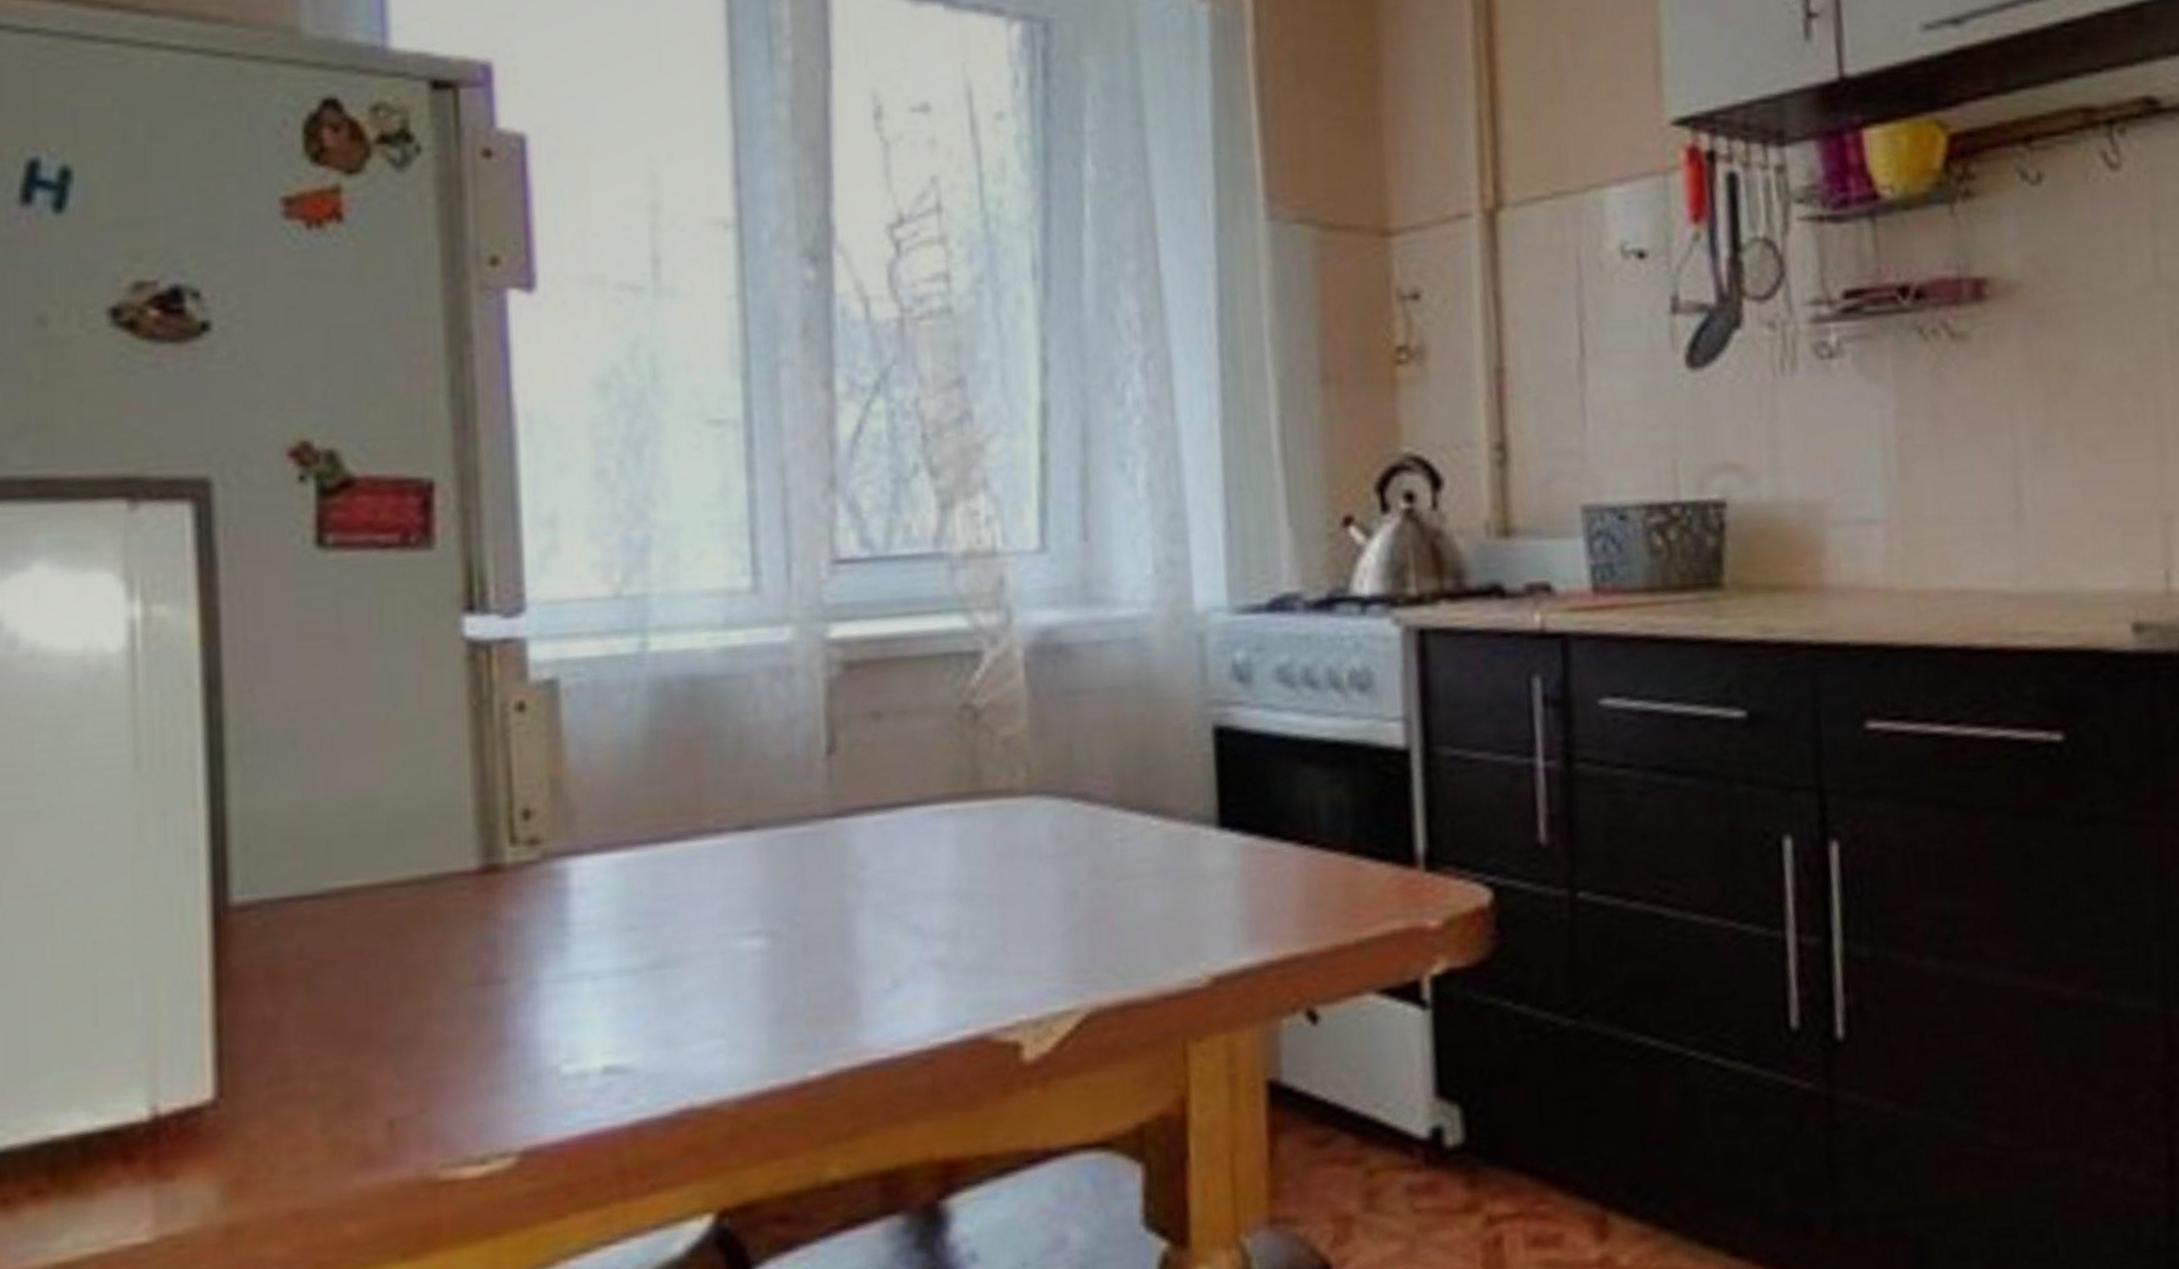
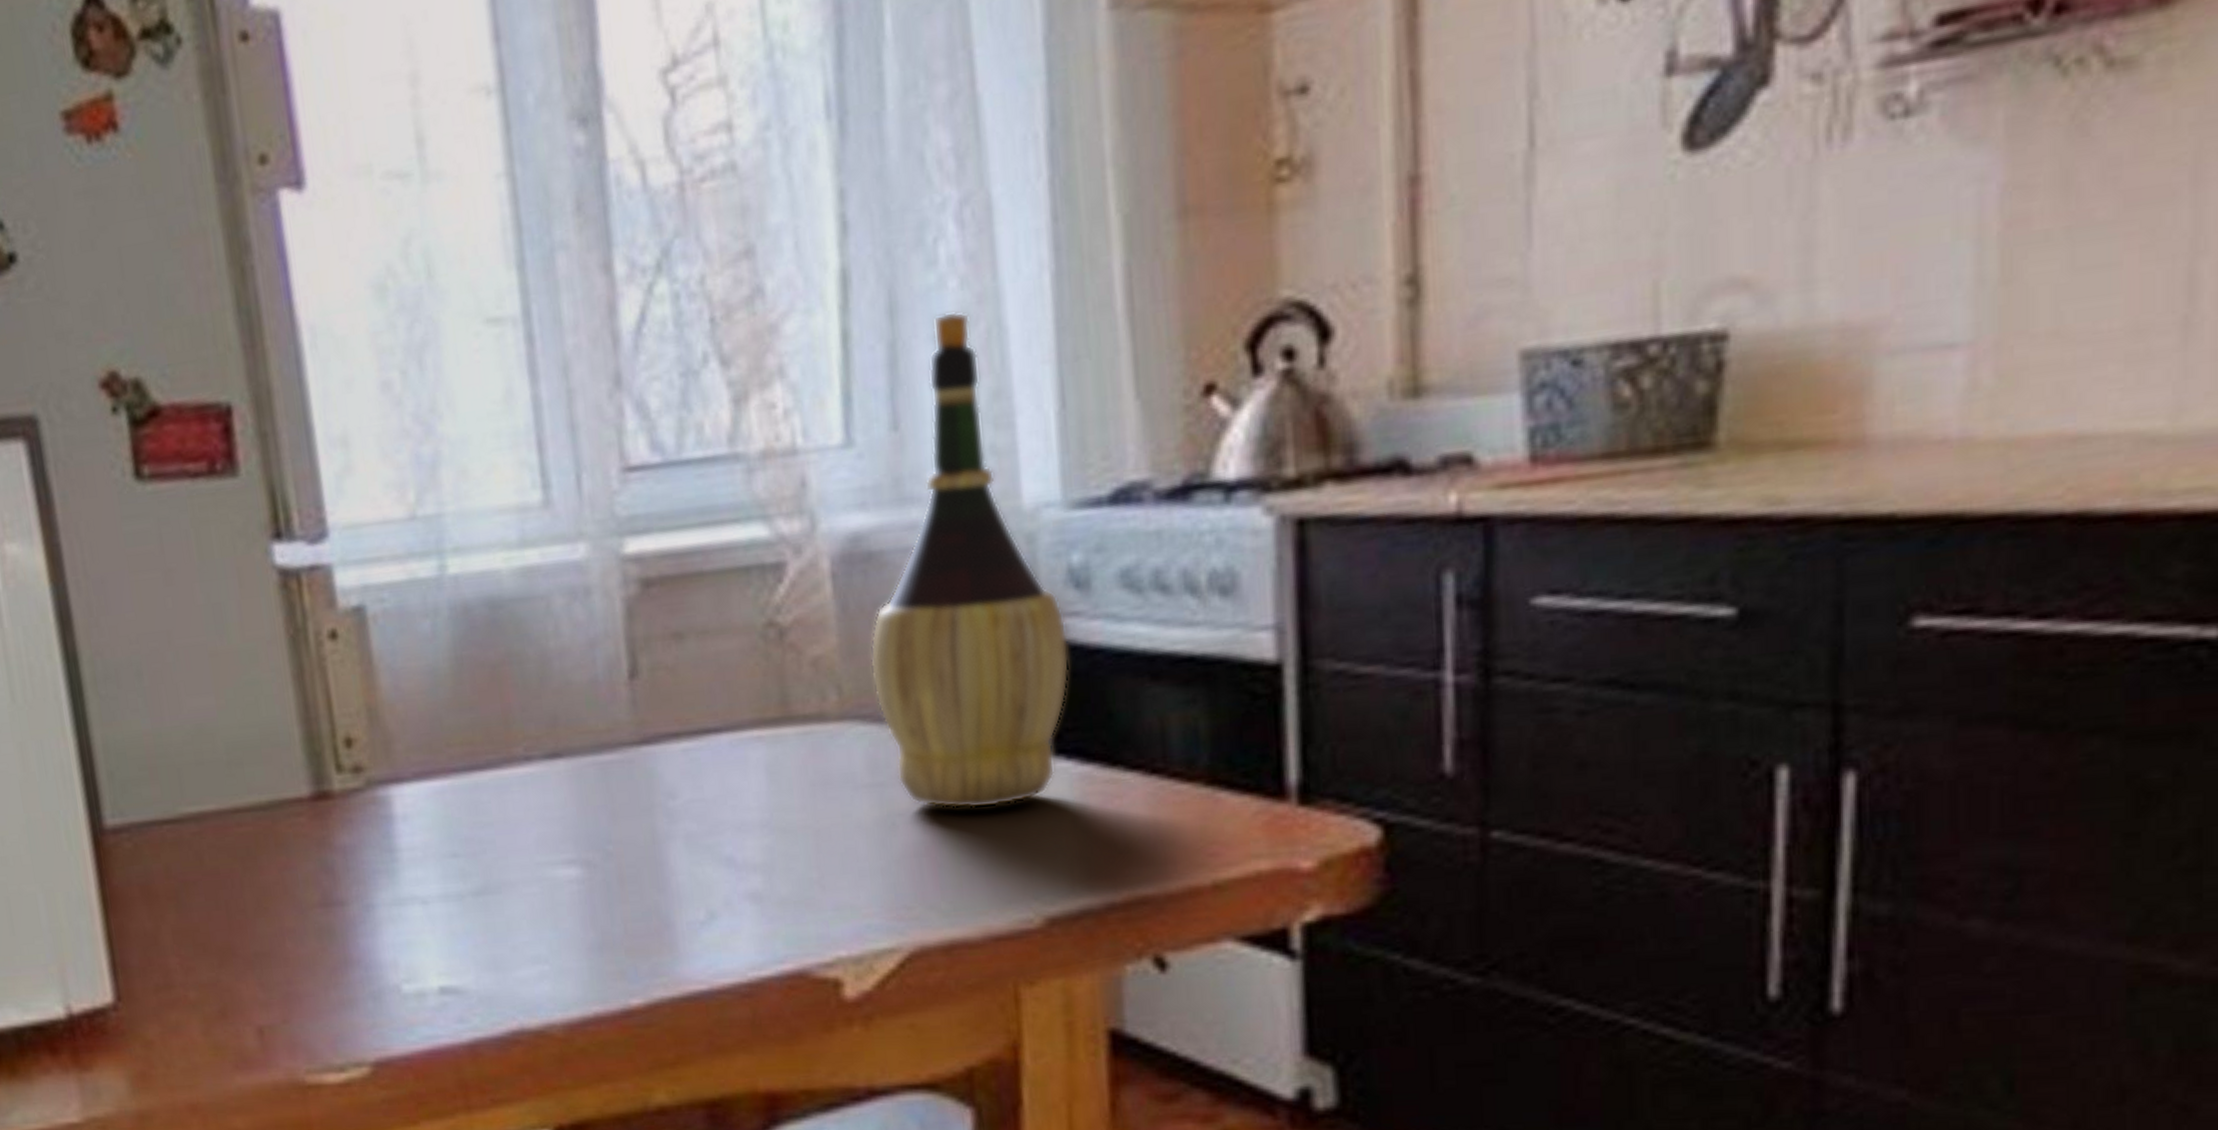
wine bottle: none [1057,444,1234,877] -> present [870,311,1070,809]

